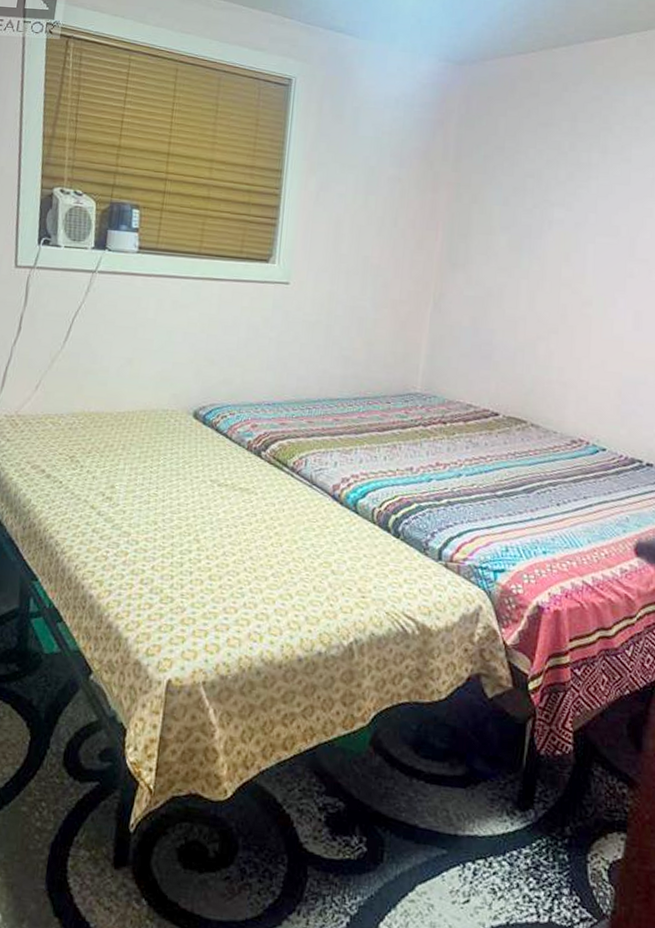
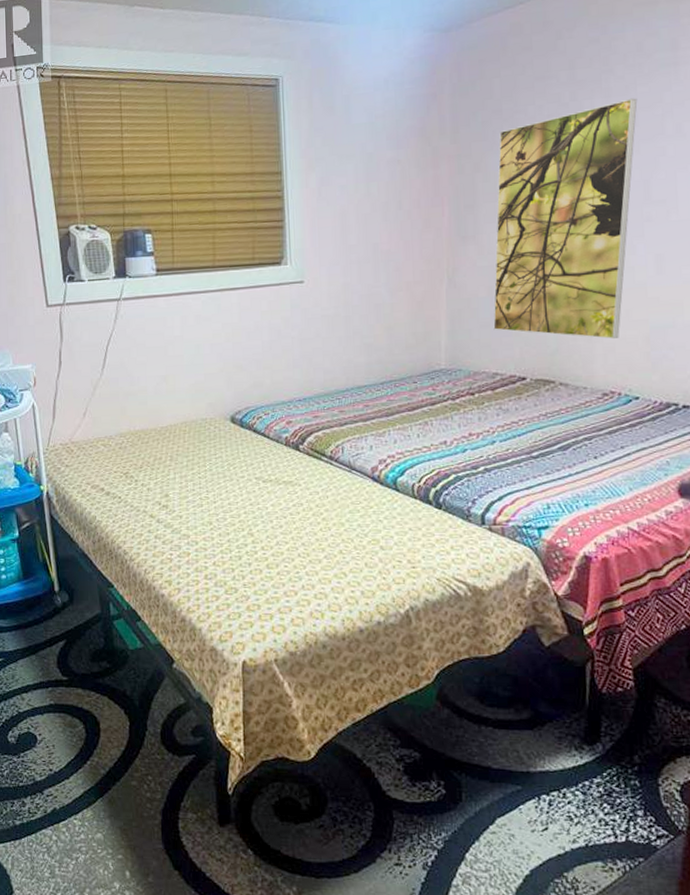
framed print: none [472,158,631,388] -> present [493,98,638,340]

